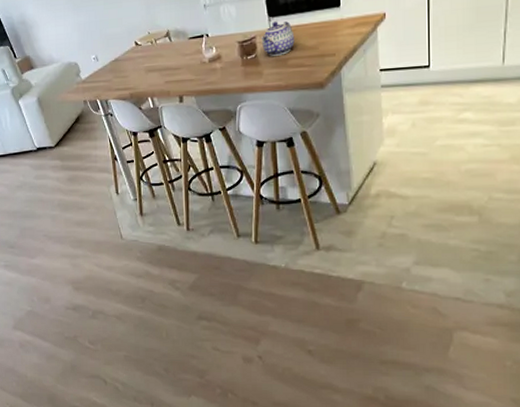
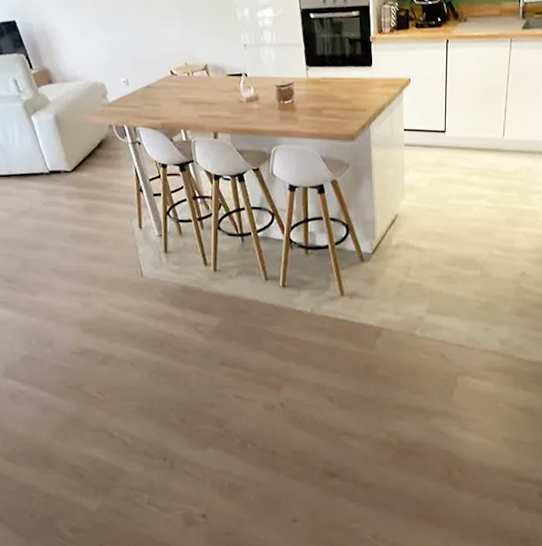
teapot: present [260,21,295,56] -> none [298,71,330,104]

